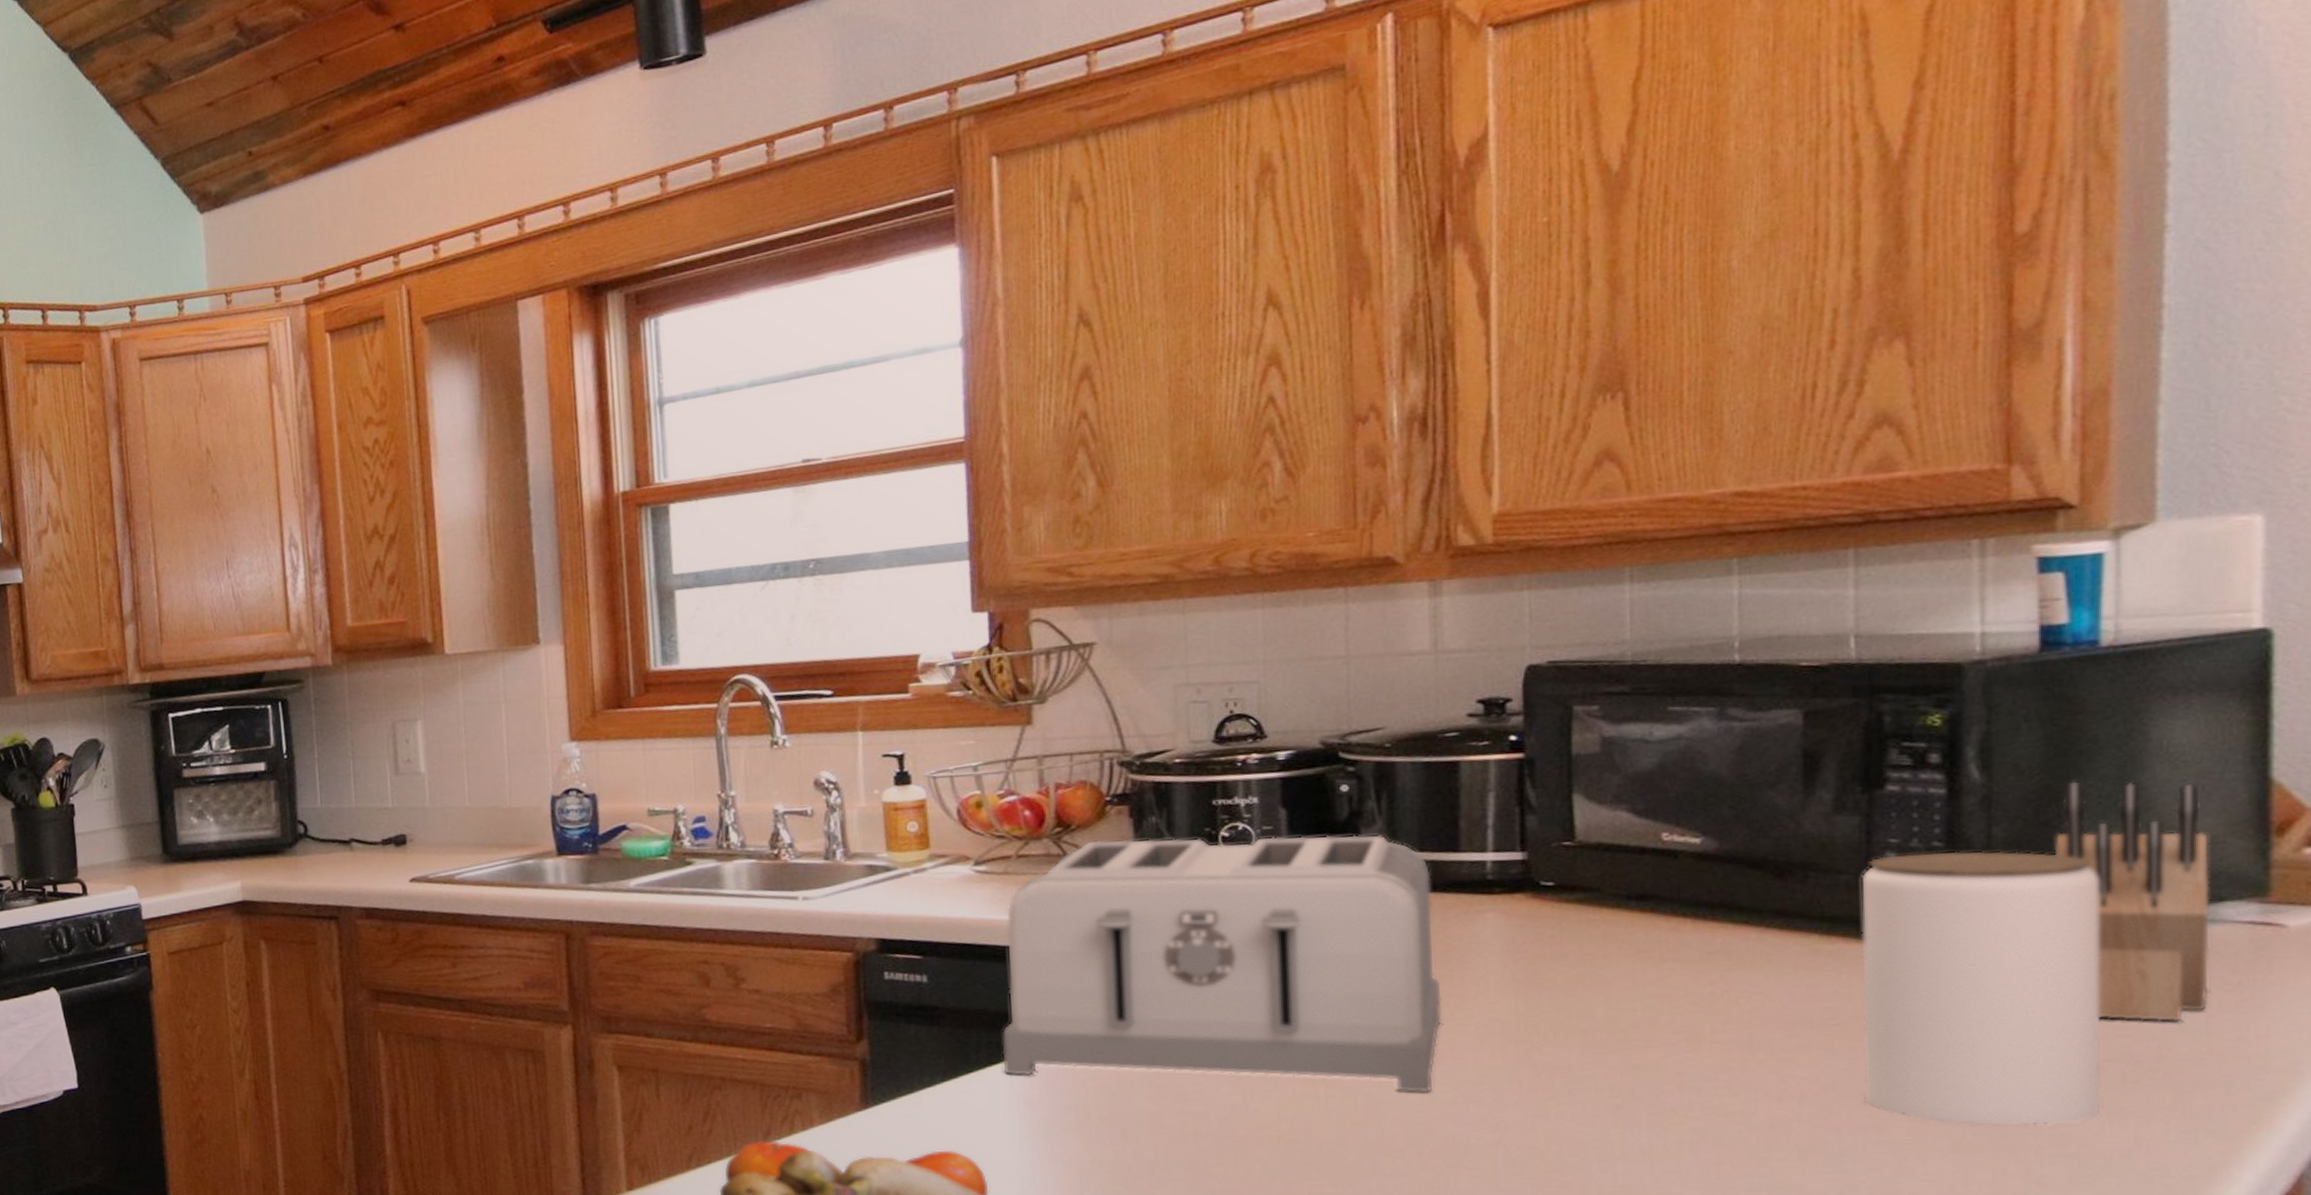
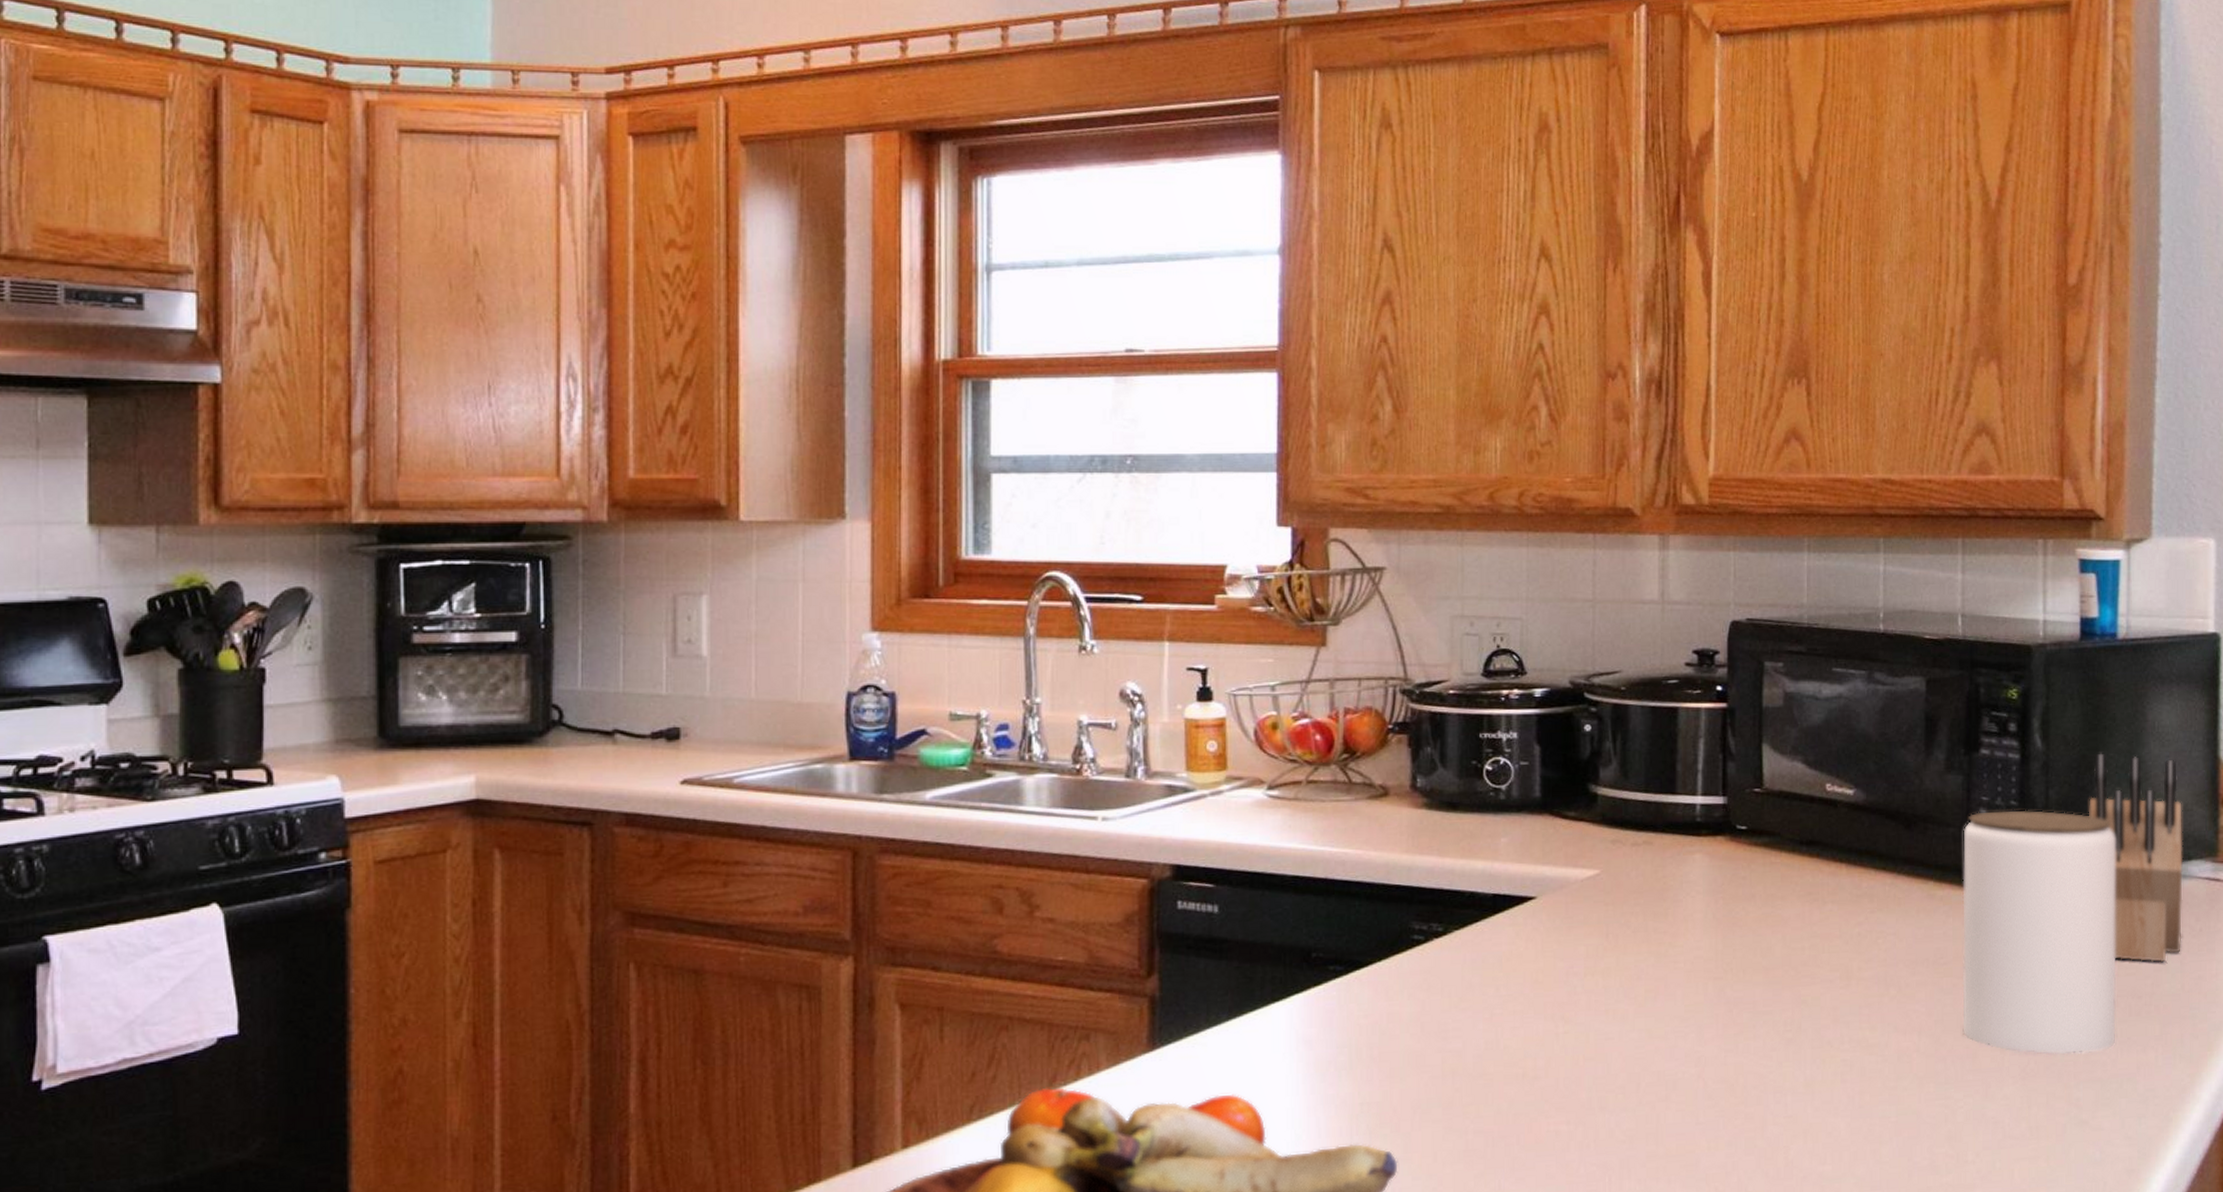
toaster: present [1002,835,1442,1093] -> none [1285,769,1659,1029]

